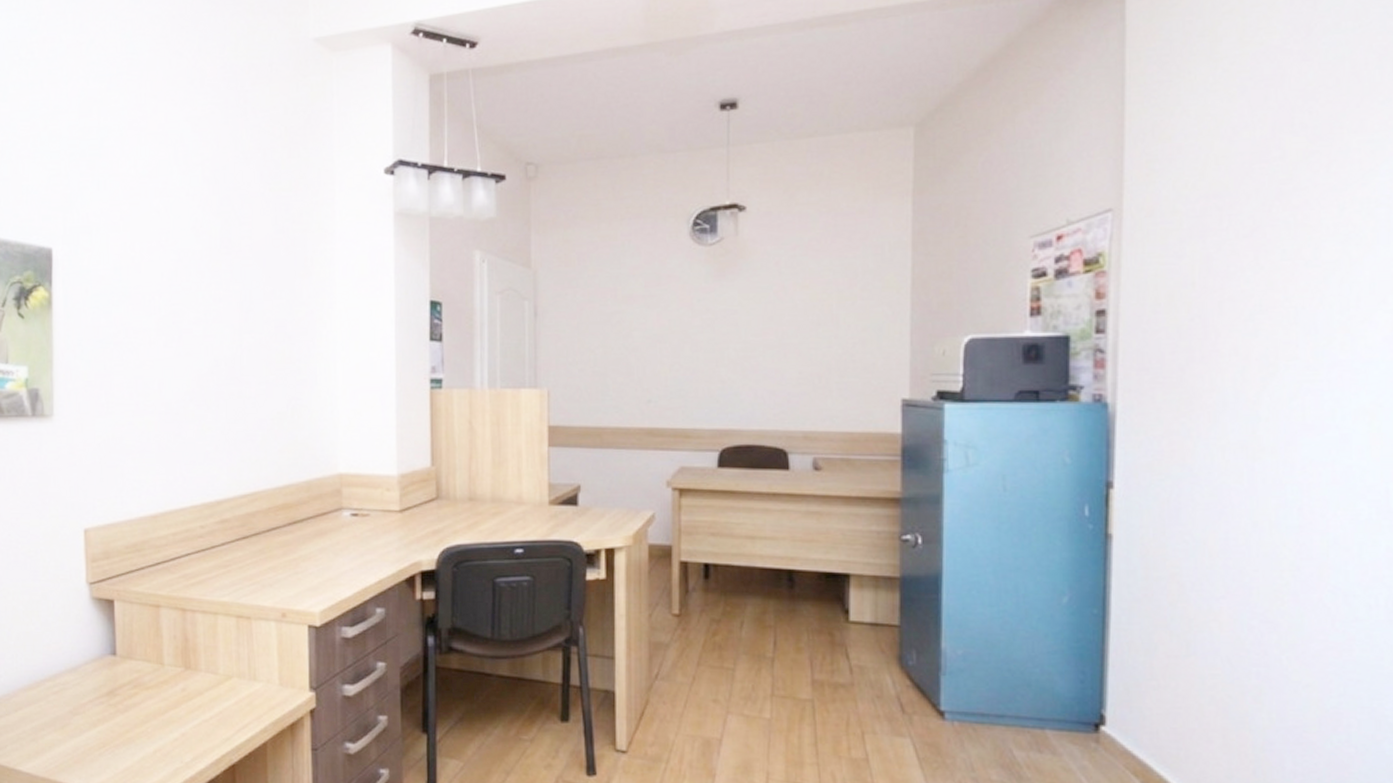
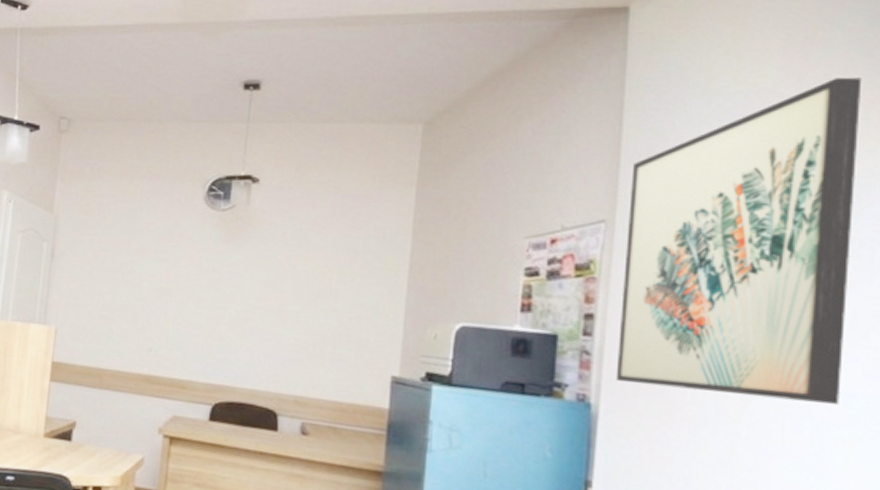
wall art: none [1131,23,1374,377] -> present [615,77,862,404]

